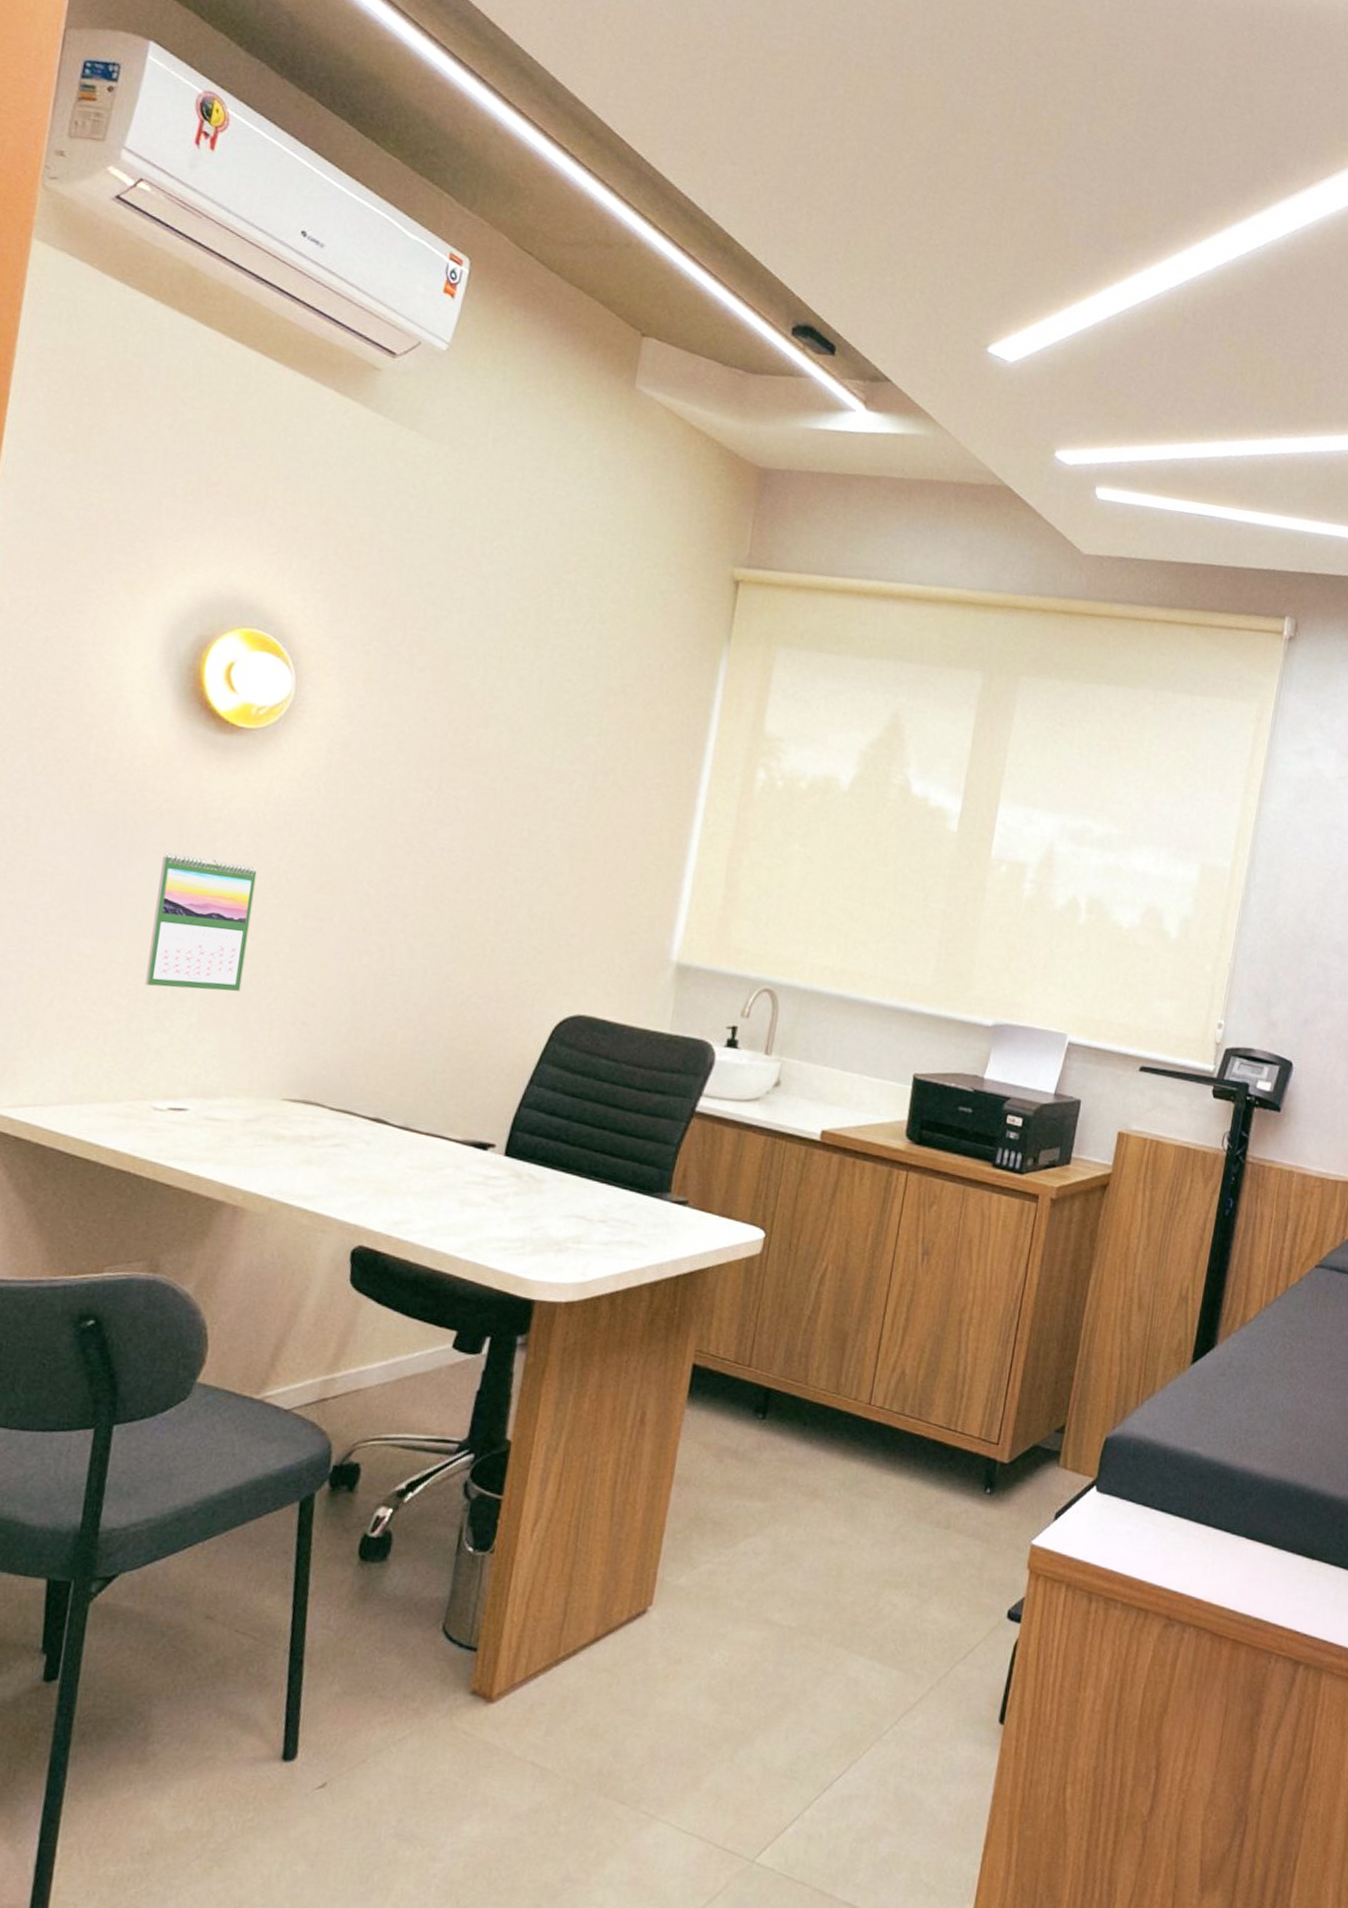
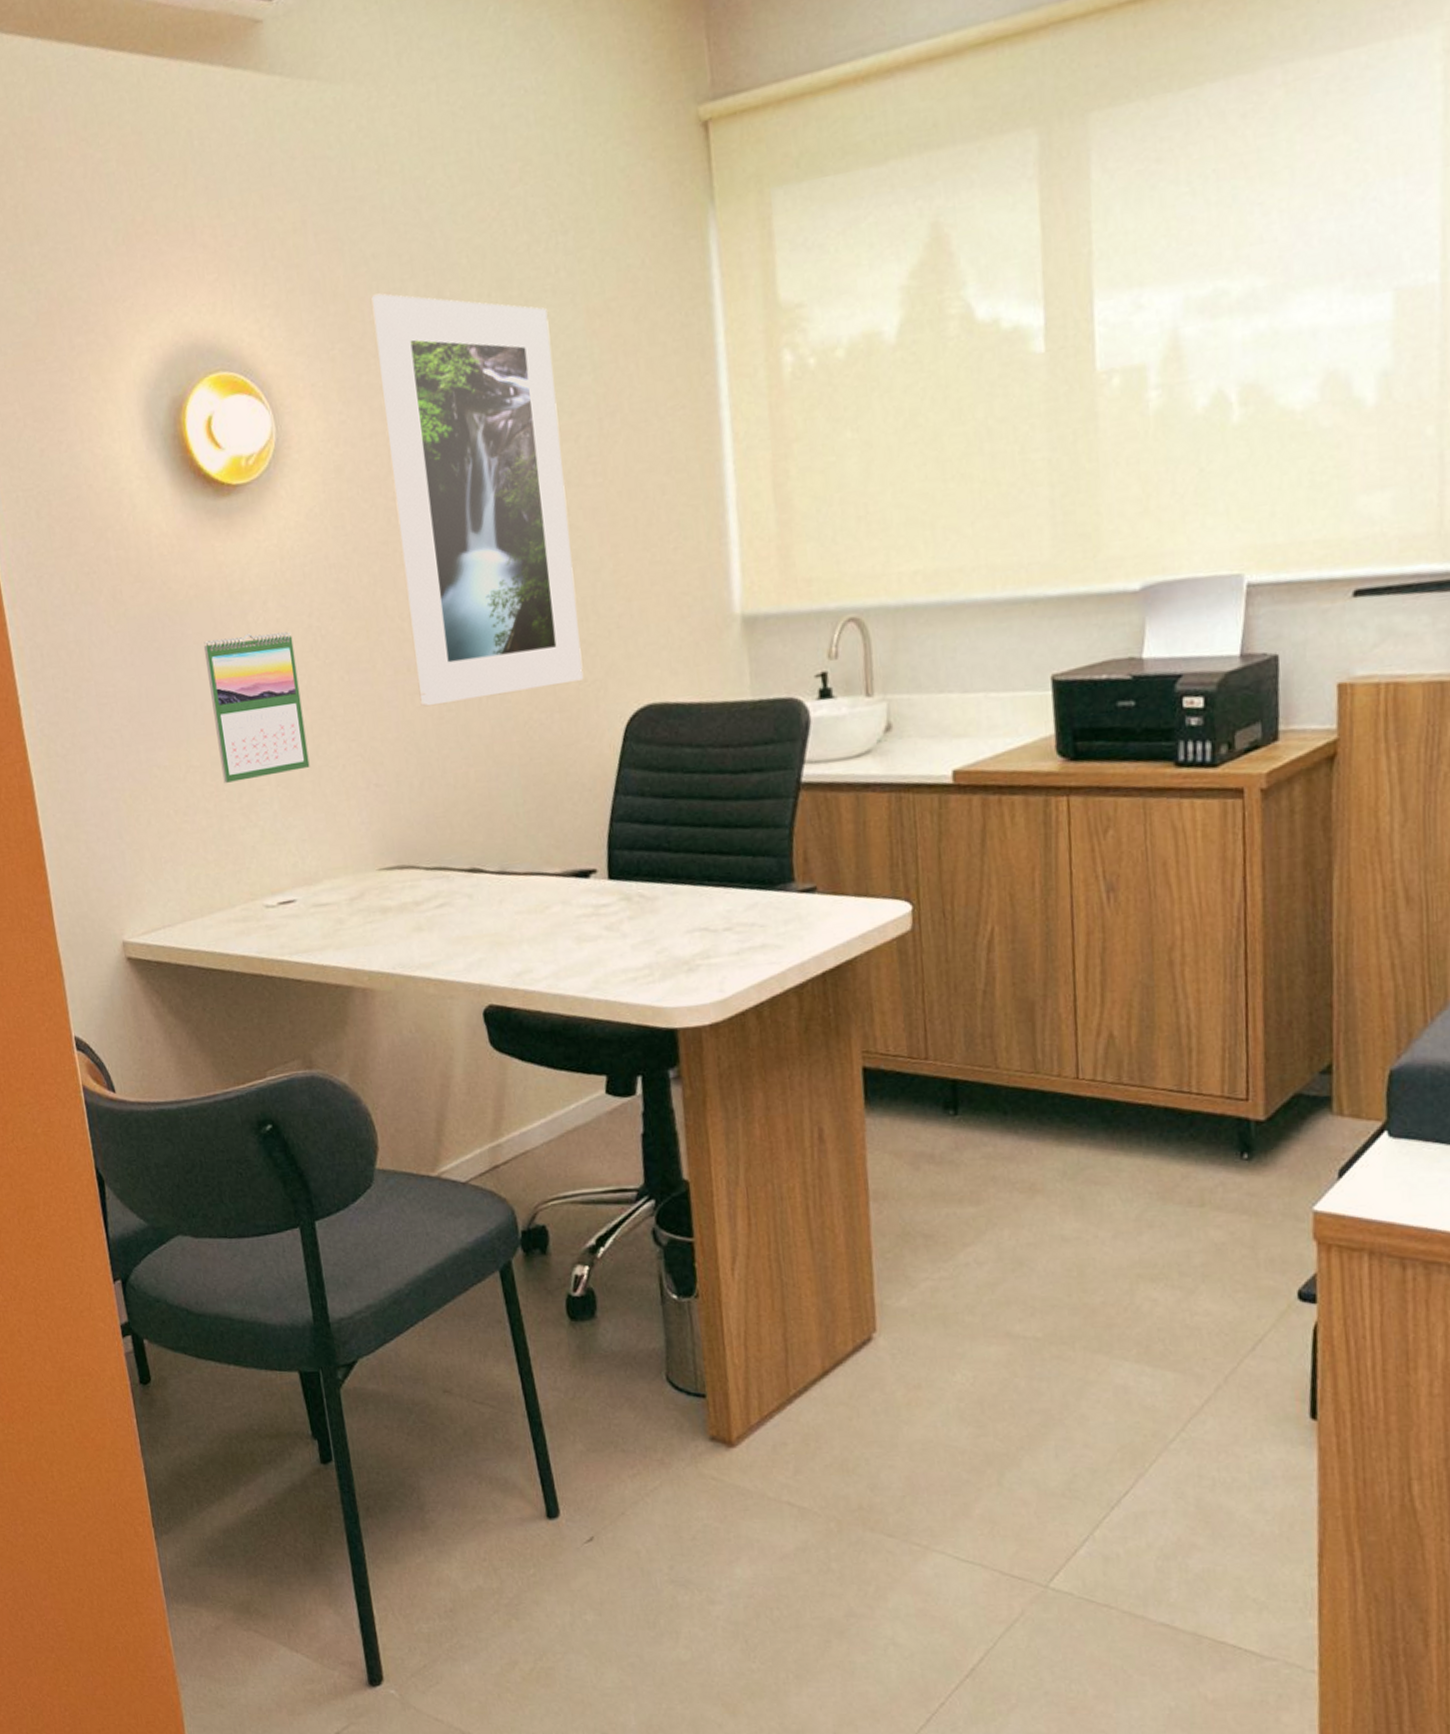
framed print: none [367,614,571,980] -> present [371,293,584,707]

